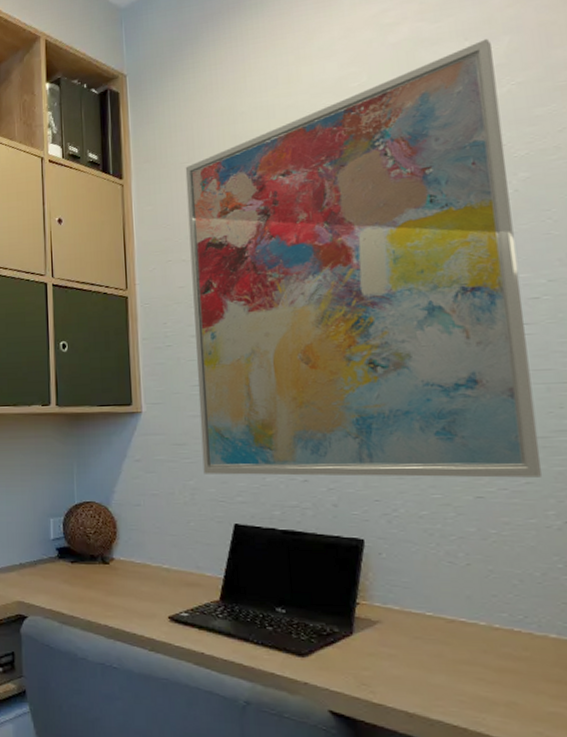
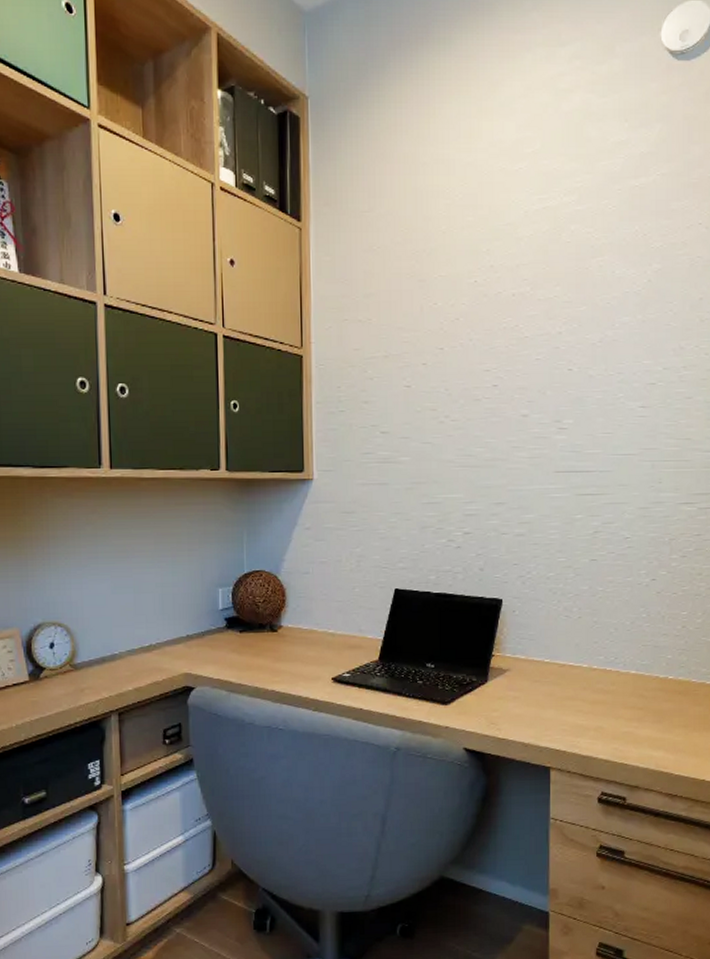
wall art: present [185,38,543,478] -> none [365,123,645,543]

